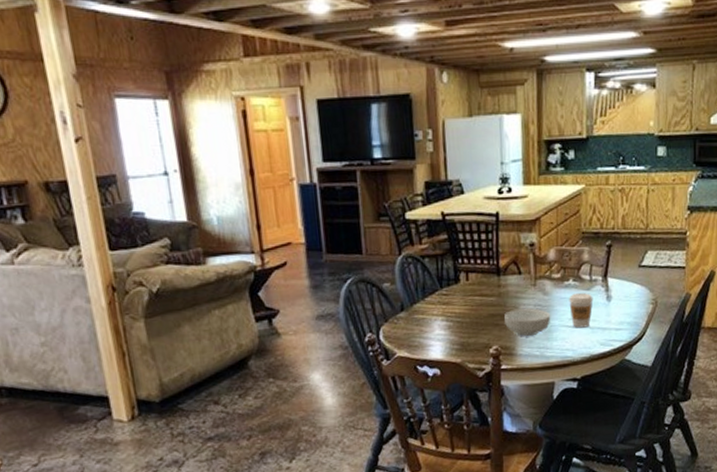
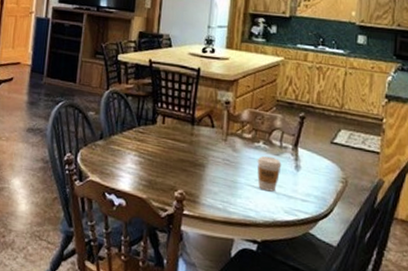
cereal bowl: present [504,308,551,336] -> none [193,159,238,188]

